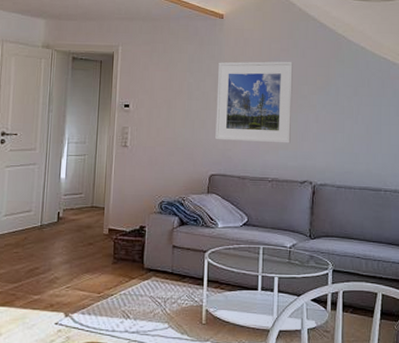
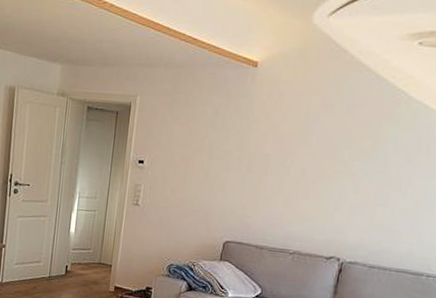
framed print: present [215,61,293,144] -> none [234,118,335,214]

